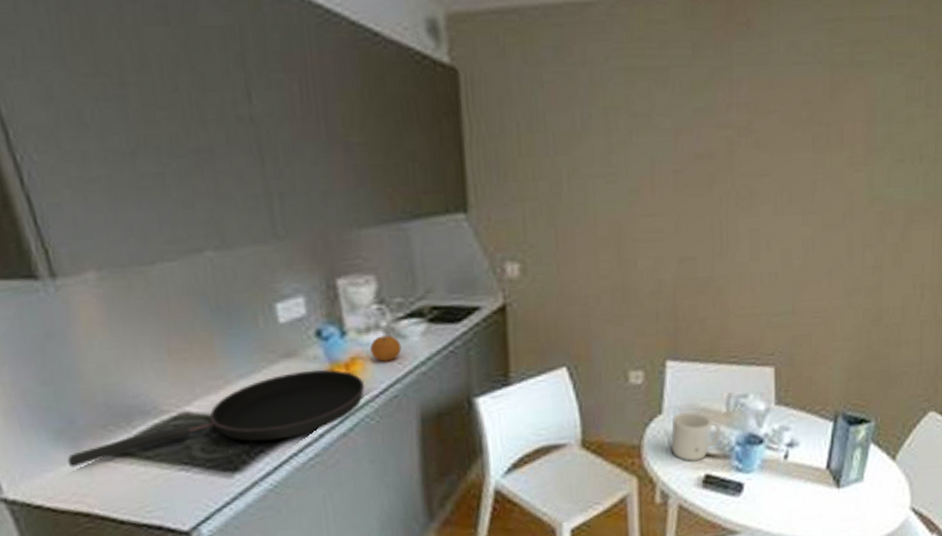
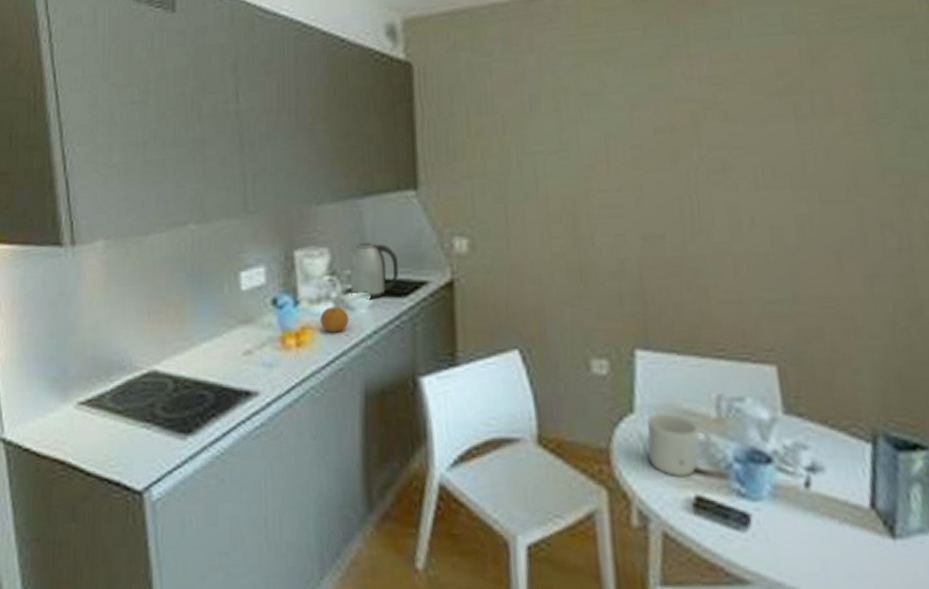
frying pan: present [67,369,365,468] -> none [55,337,313,415]
kettle: none [398,268,450,327] -> present [349,241,398,300]

